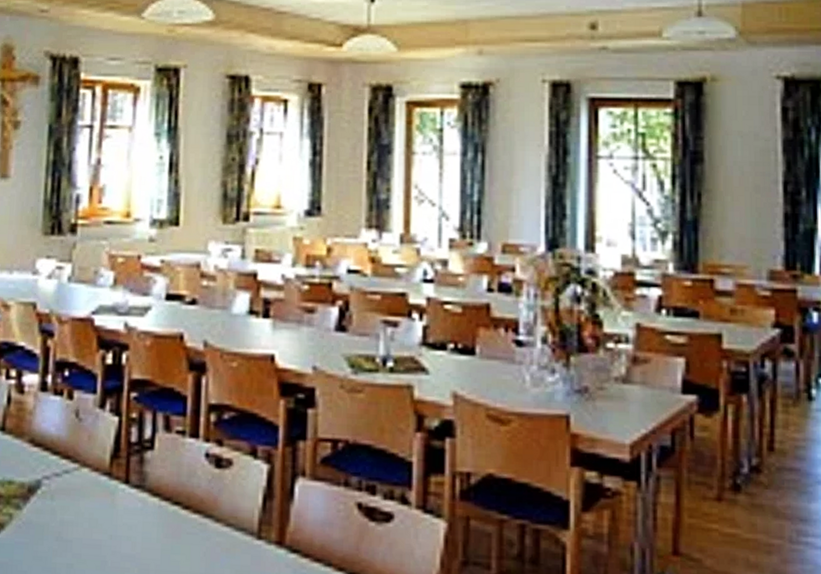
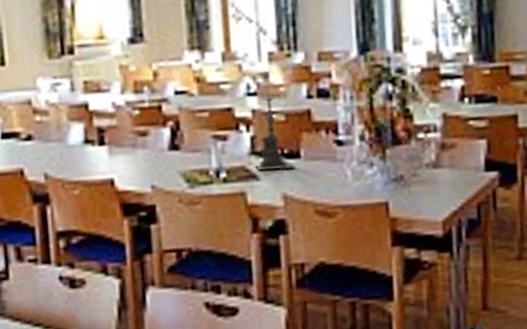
candle holder: none [425,275,470,365] -> present [255,87,296,170]

